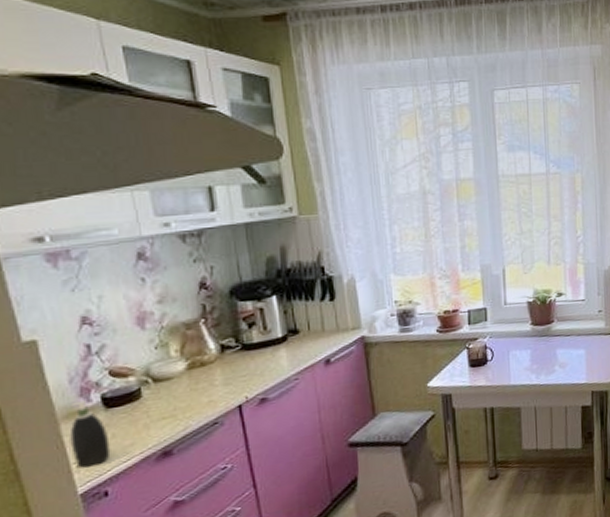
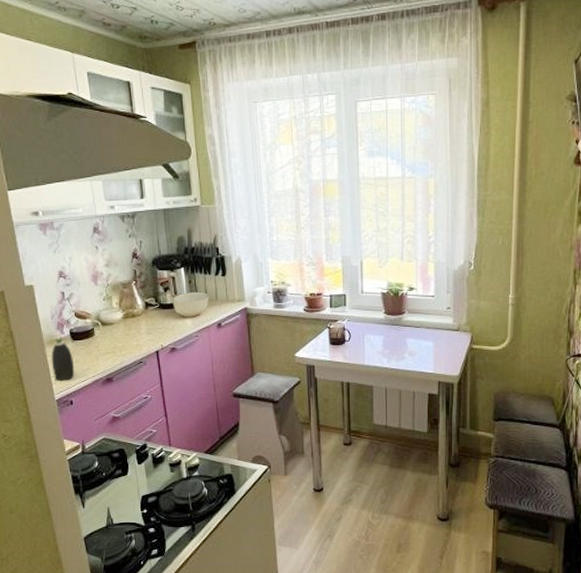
bowl: none [261,322,313,358] -> present [173,291,209,317]

